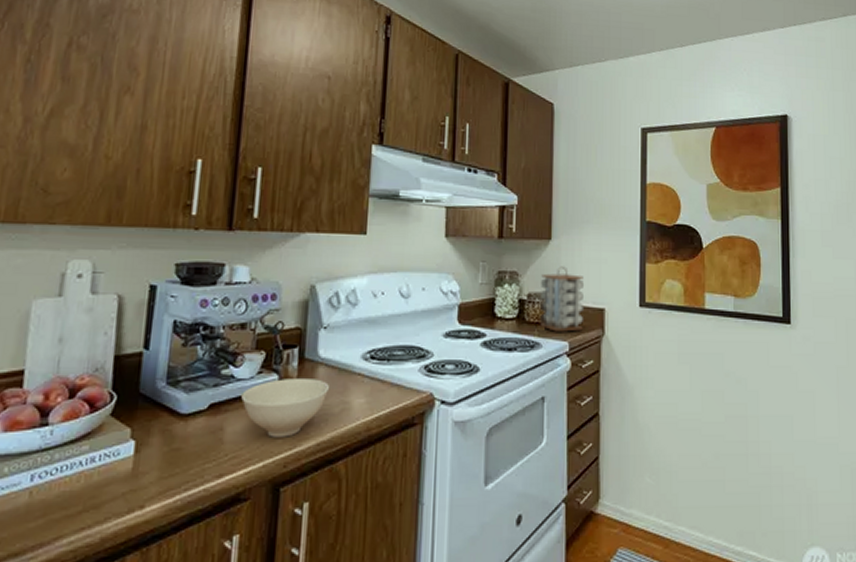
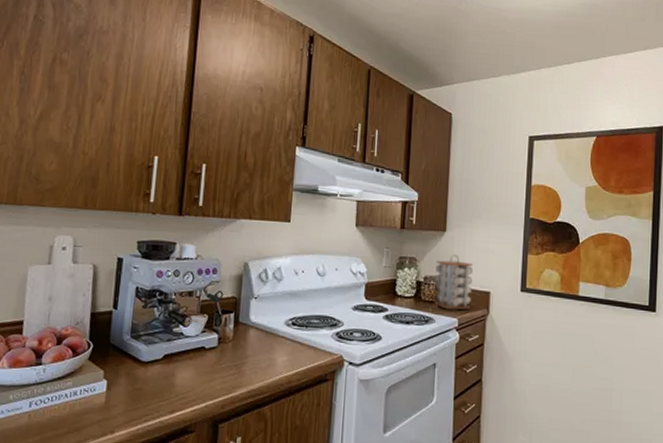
bowl: present [241,377,329,438] -> none [189,337,258,385]

